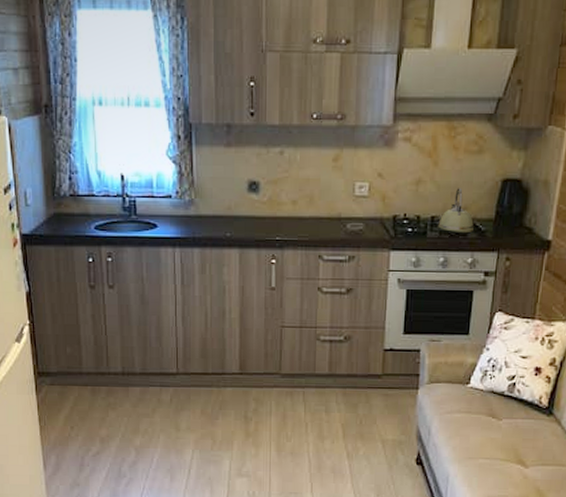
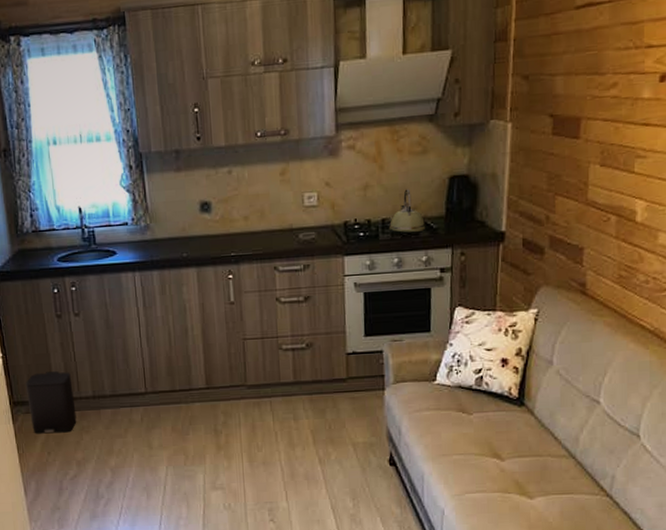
pedal bin: none [51,344,103,408] -> present [25,371,77,434]

